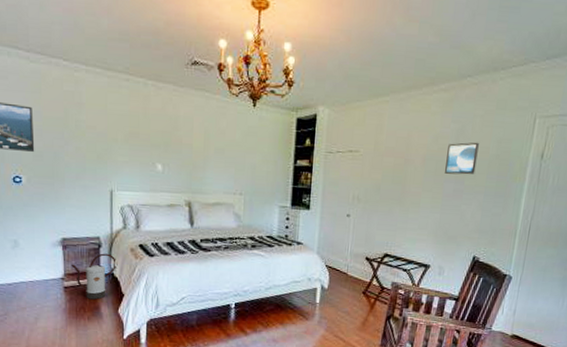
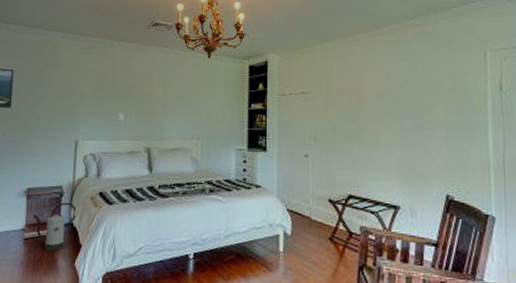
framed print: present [445,142,479,175] -> none [400,78,433,110]

